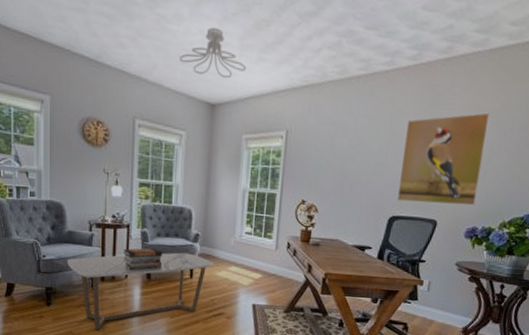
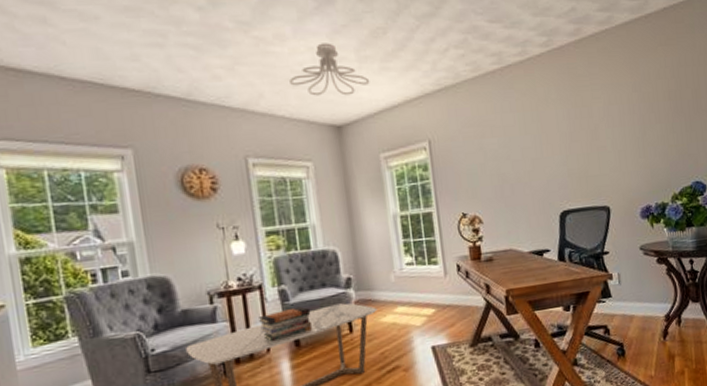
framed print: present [397,112,490,206] -> none [554,87,643,194]

